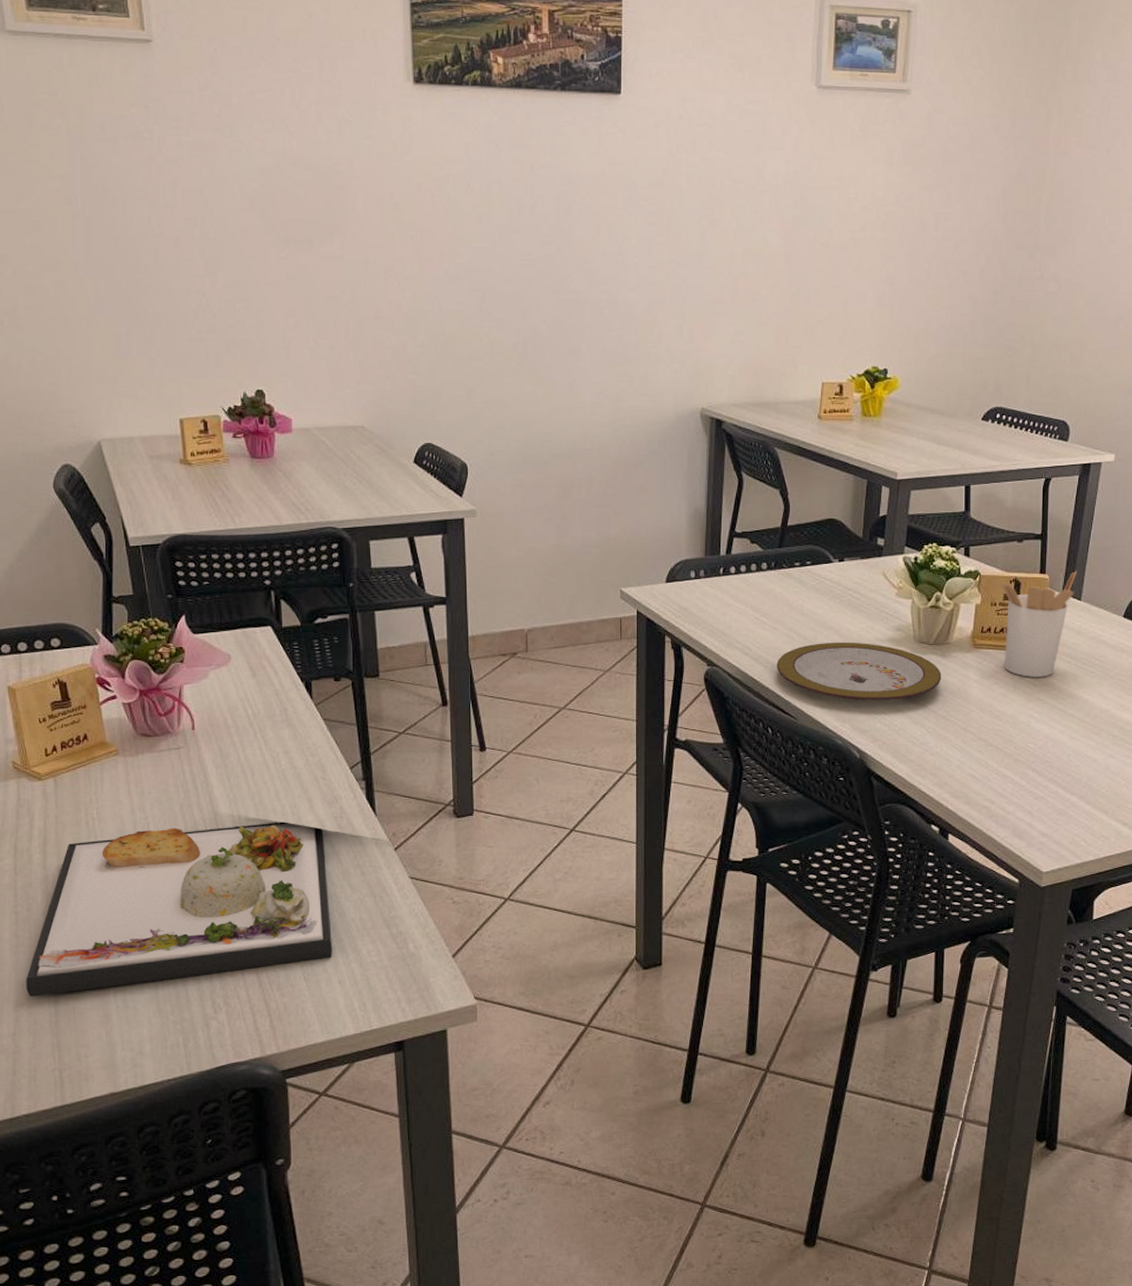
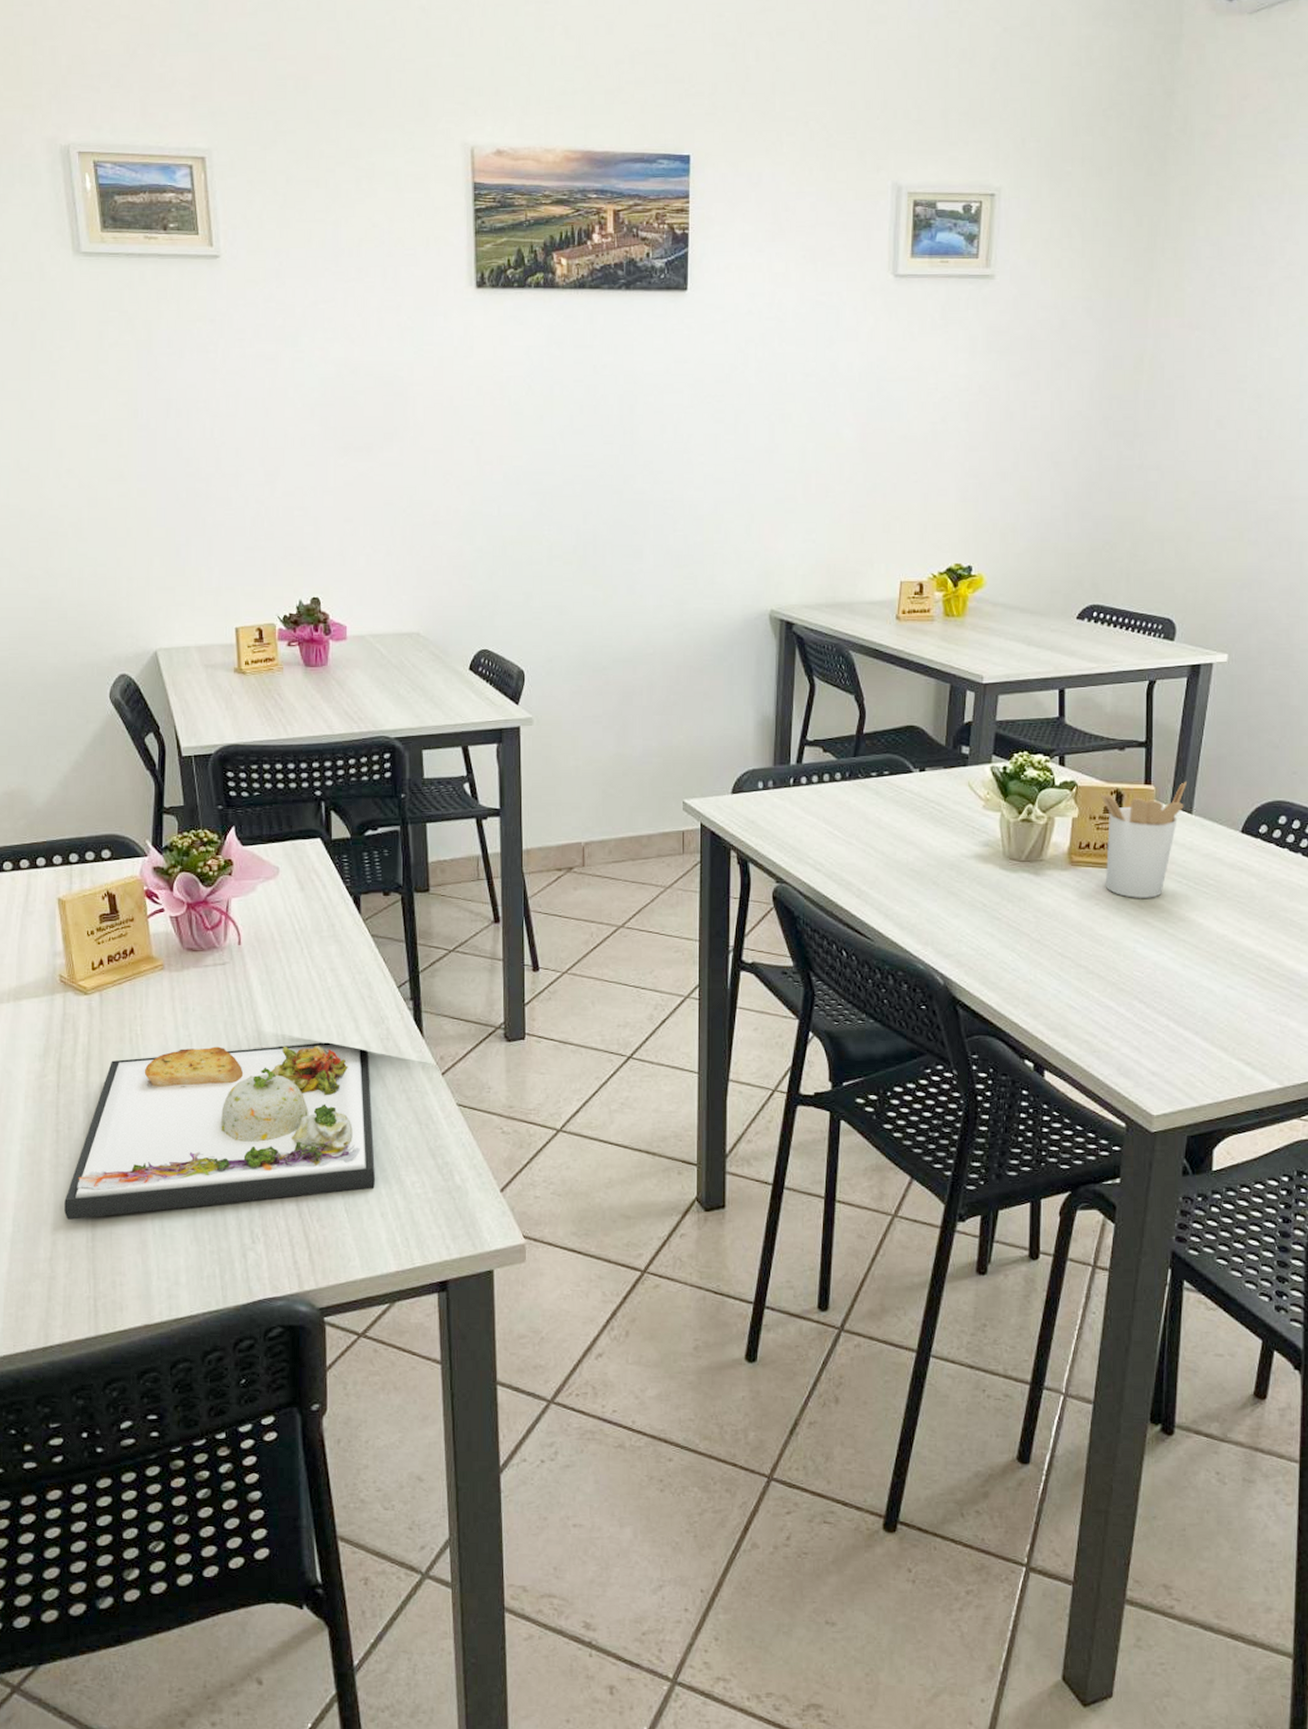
plate: present [777,642,942,700] -> none [852,858,1035,922]

